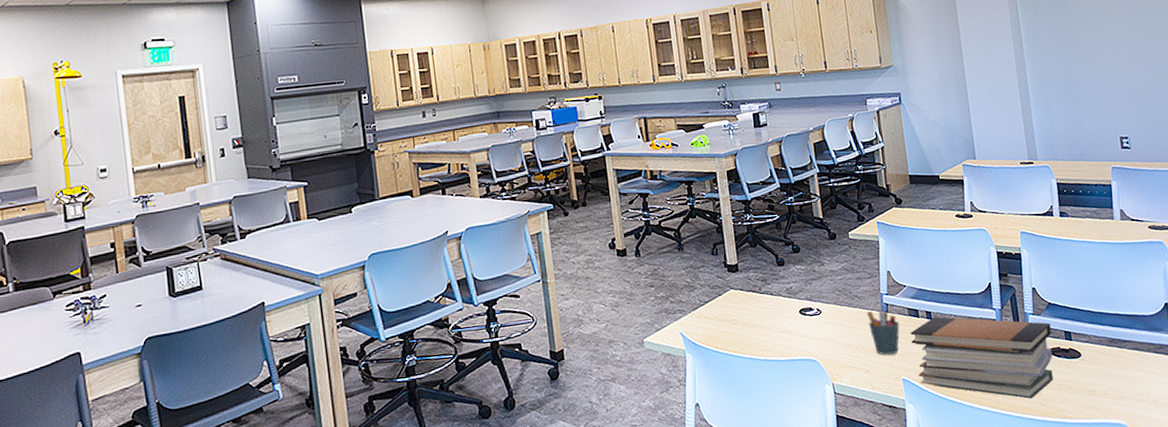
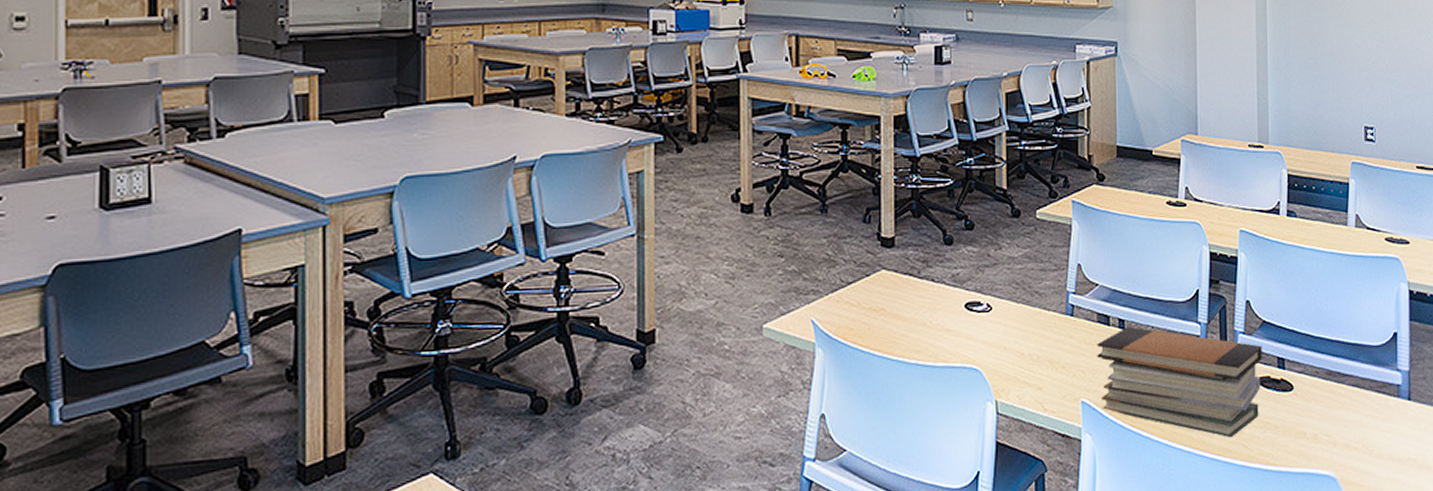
pen holder: present [866,310,900,355] -> none [1047,312,1085,370]

